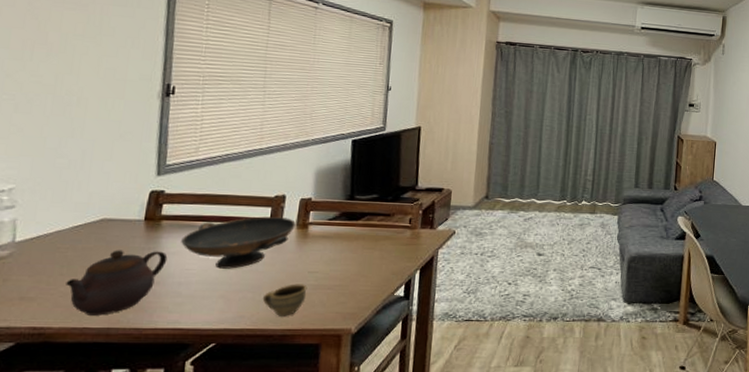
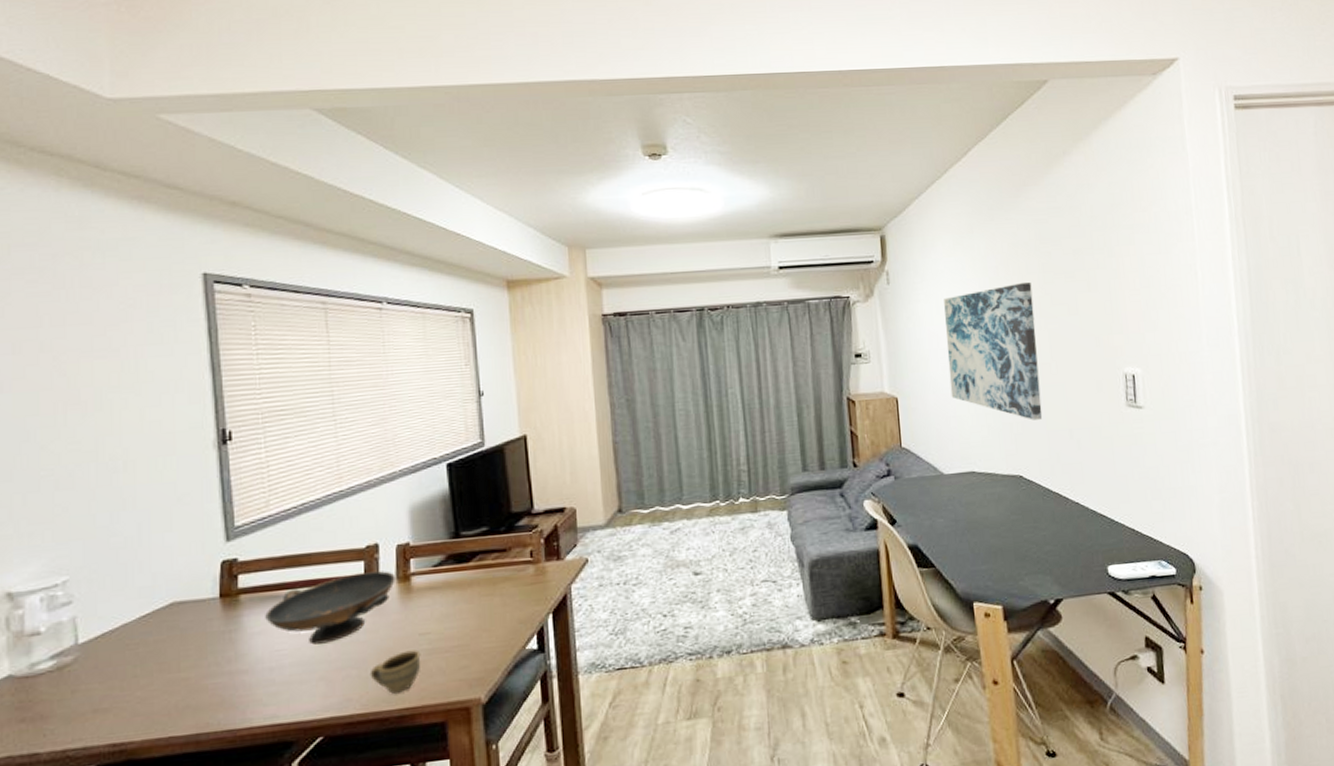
teapot: present [66,250,168,316] -> none [142,632,253,722]

